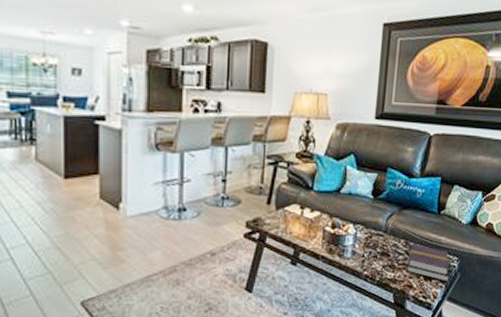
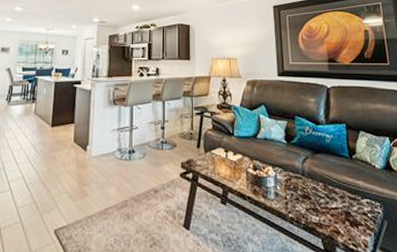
book: present [407,243,450,282] -> none [329,187,378,230]

